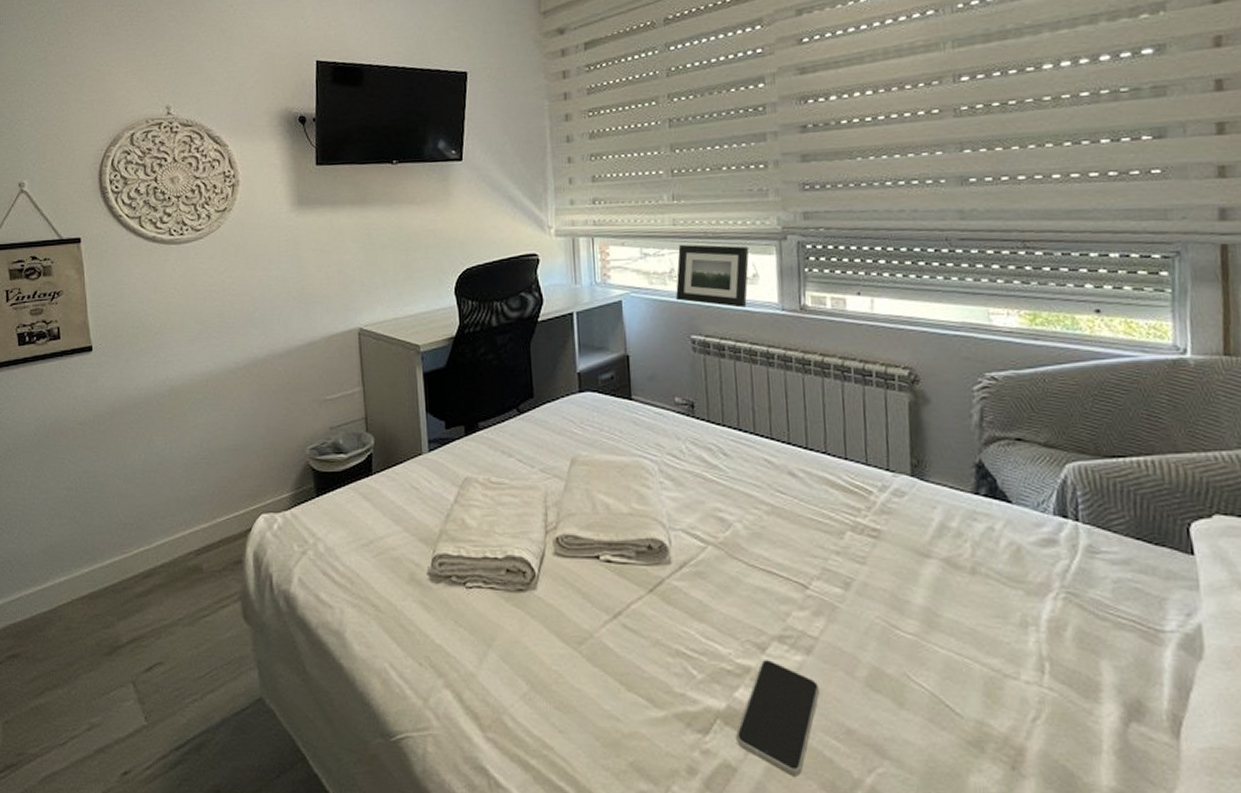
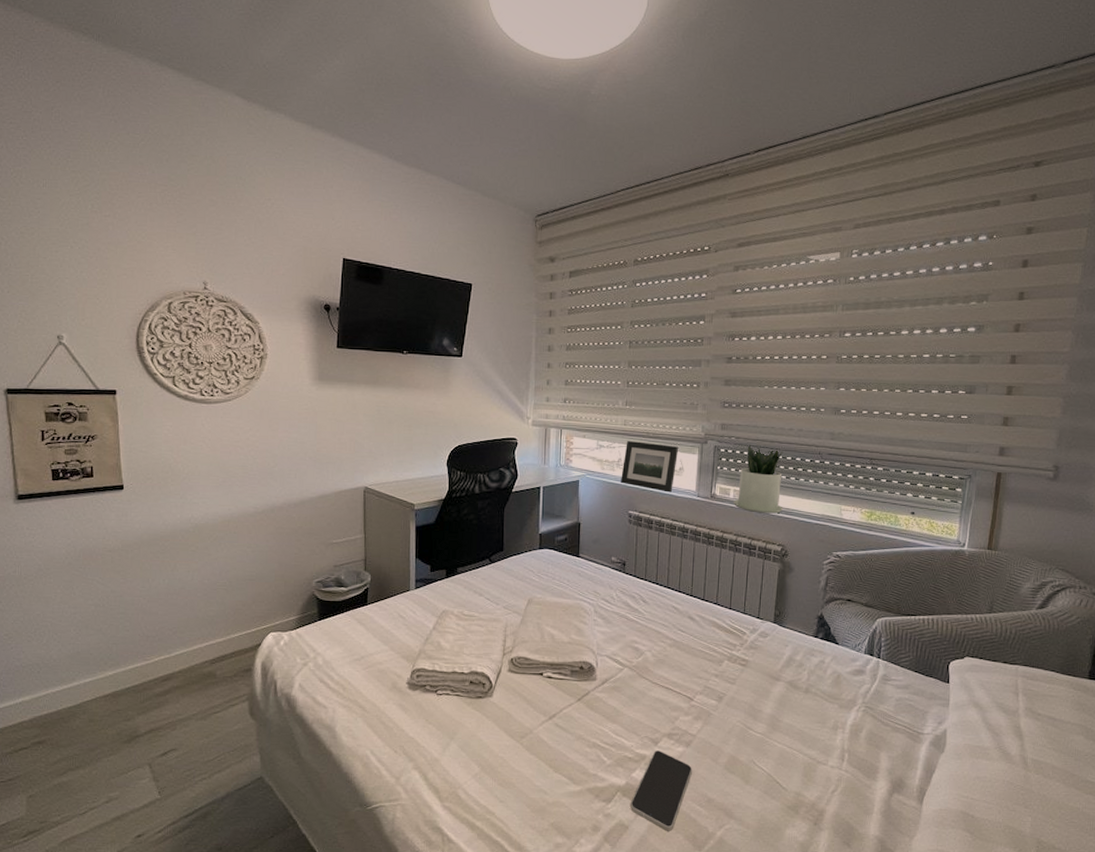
planter: none [832,234,905,327] -> present [733,443,785,514]

